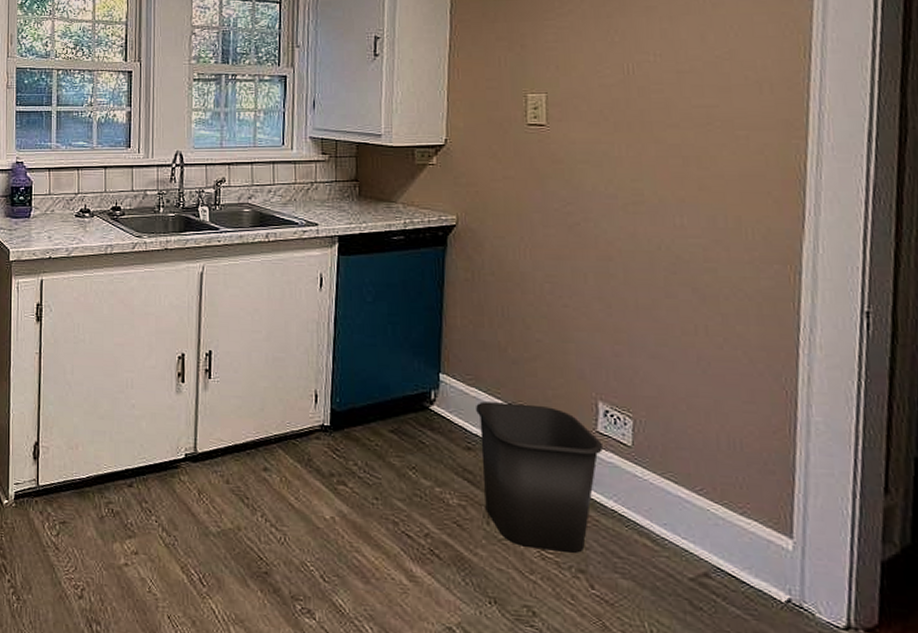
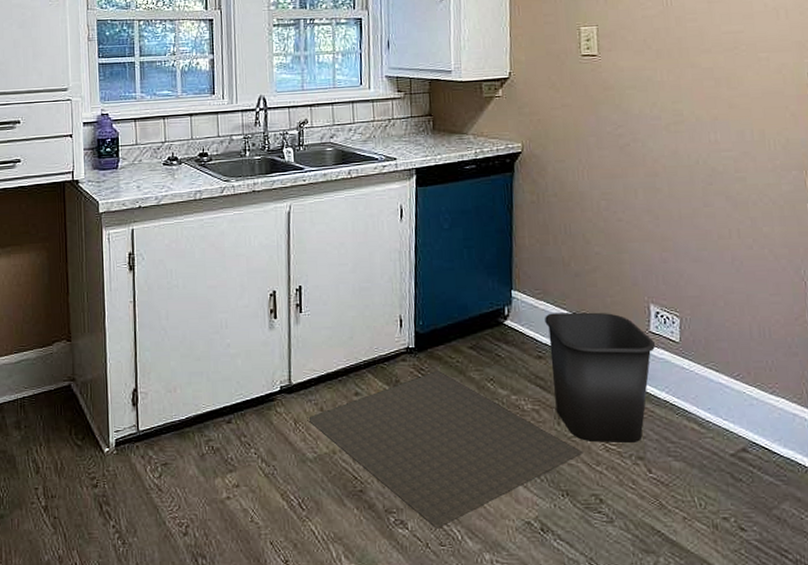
doormat: none [212,453,515,623] -> present [307,371,583,529]

